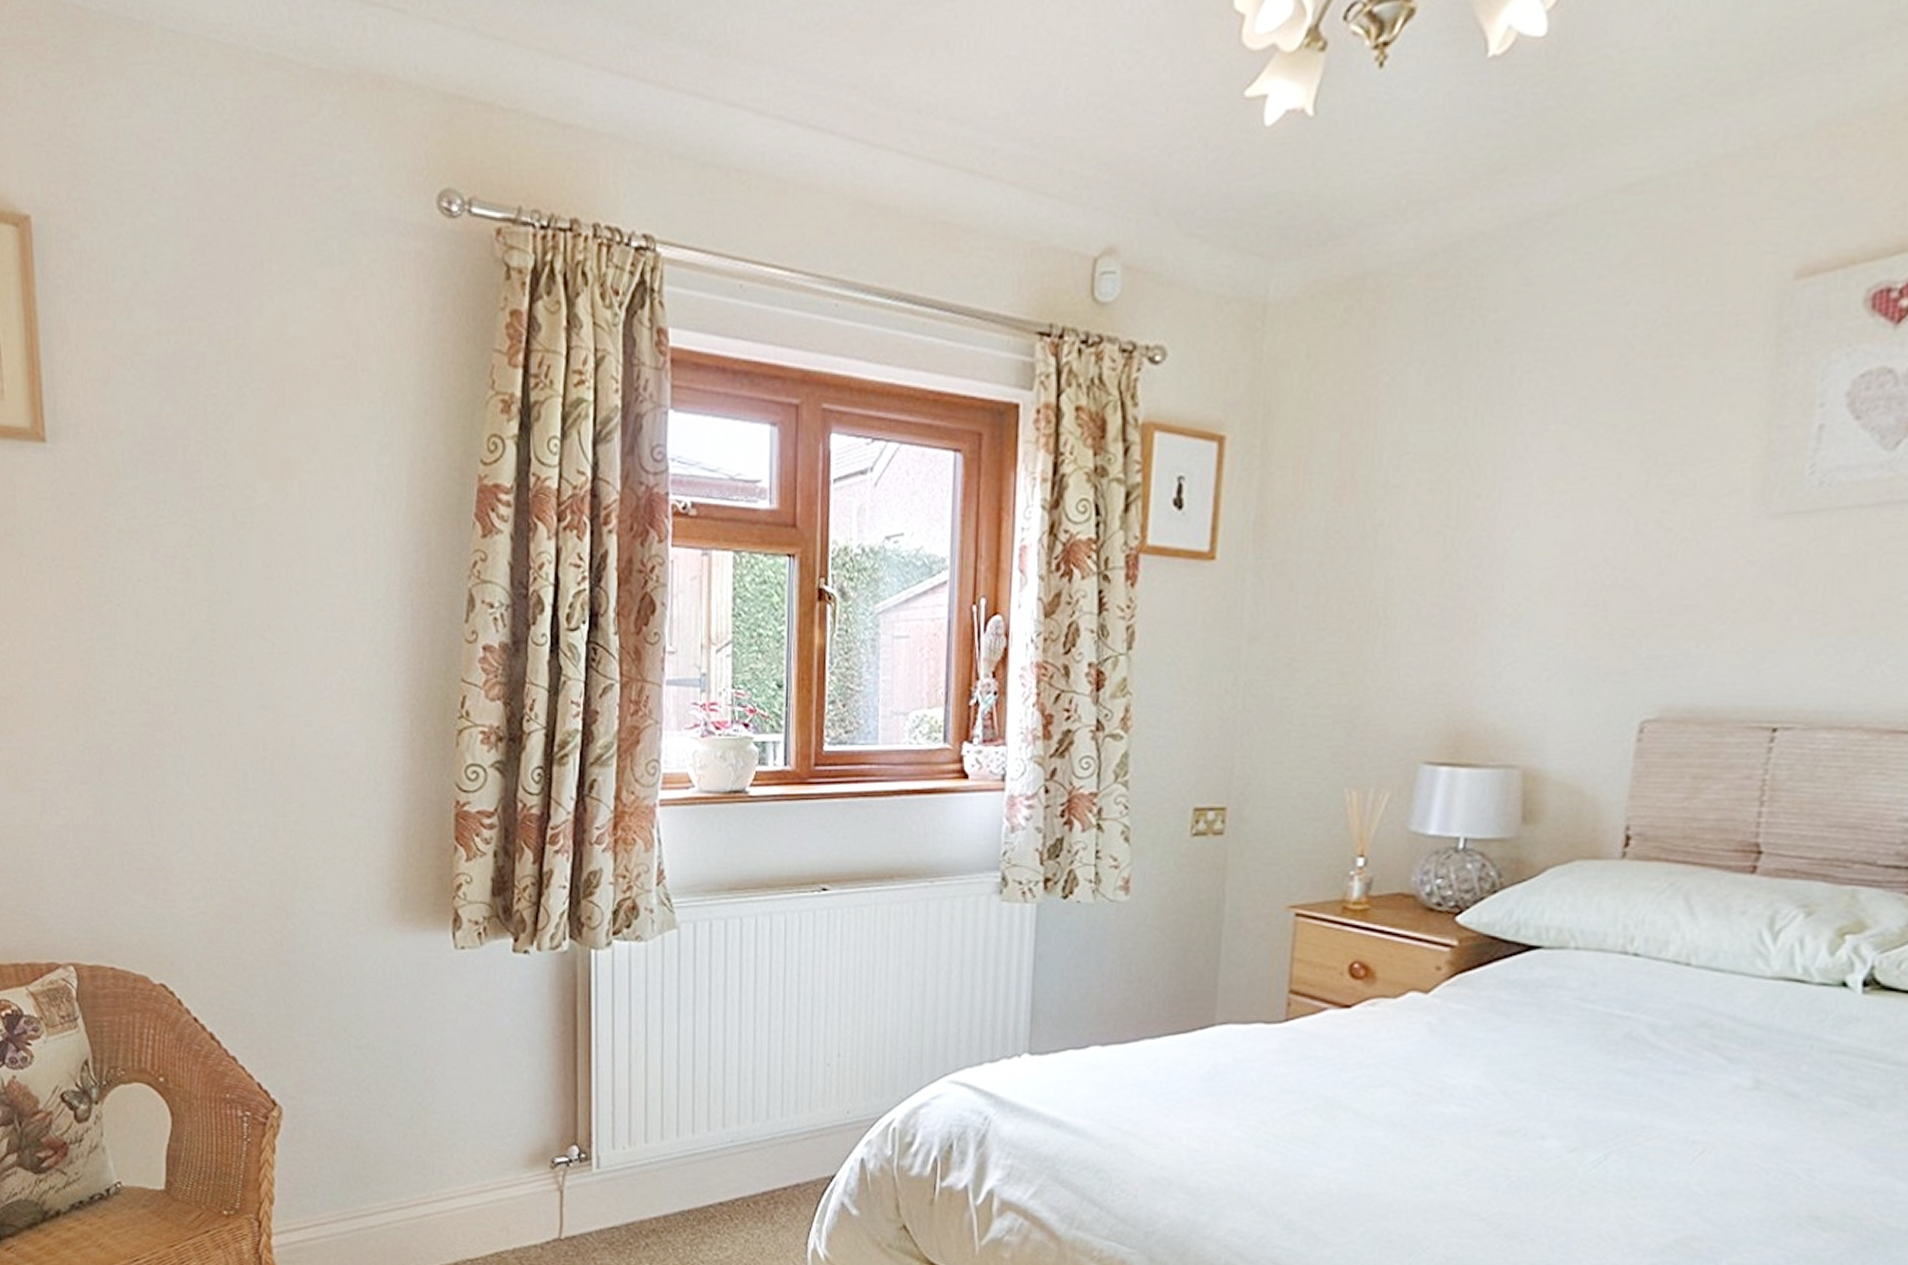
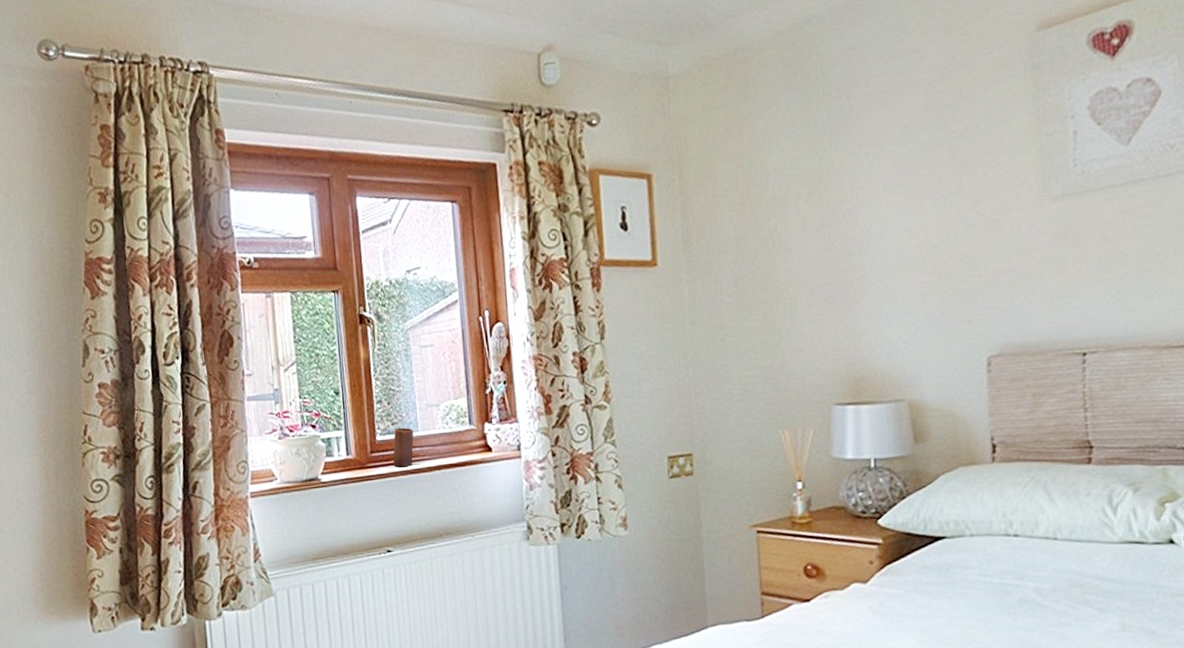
candle: none [841,738,872,788] -> present [393,427,414,468]

